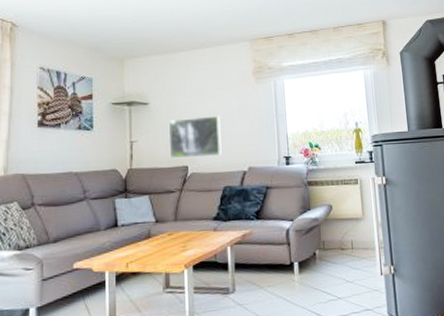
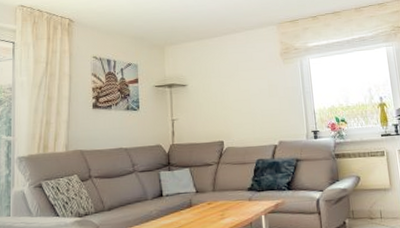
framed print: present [168,115,222,158] -> none [204,94,254,134]

